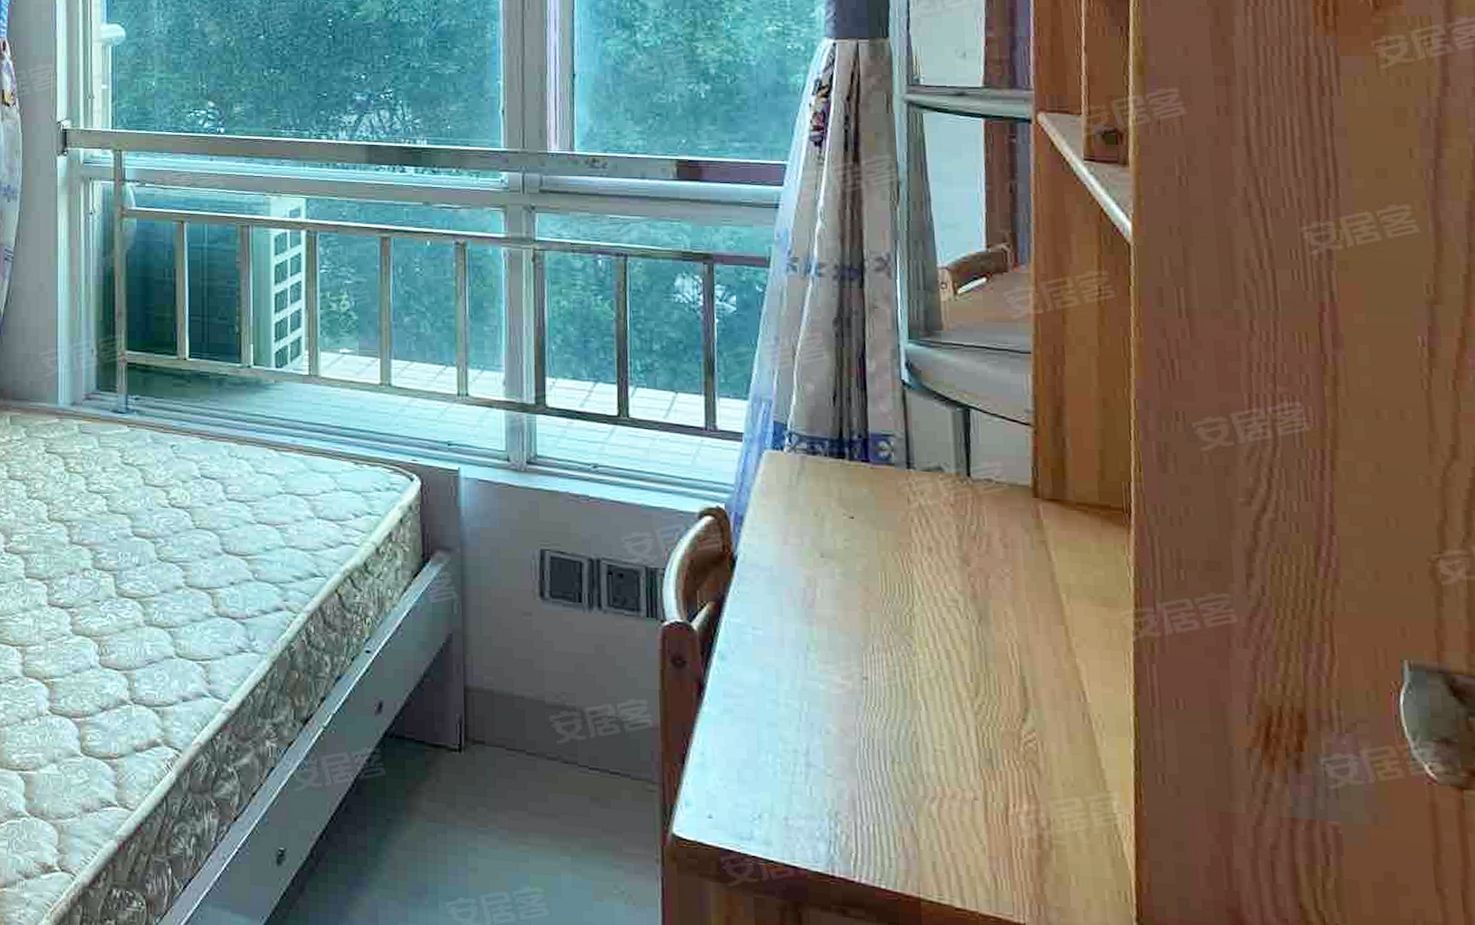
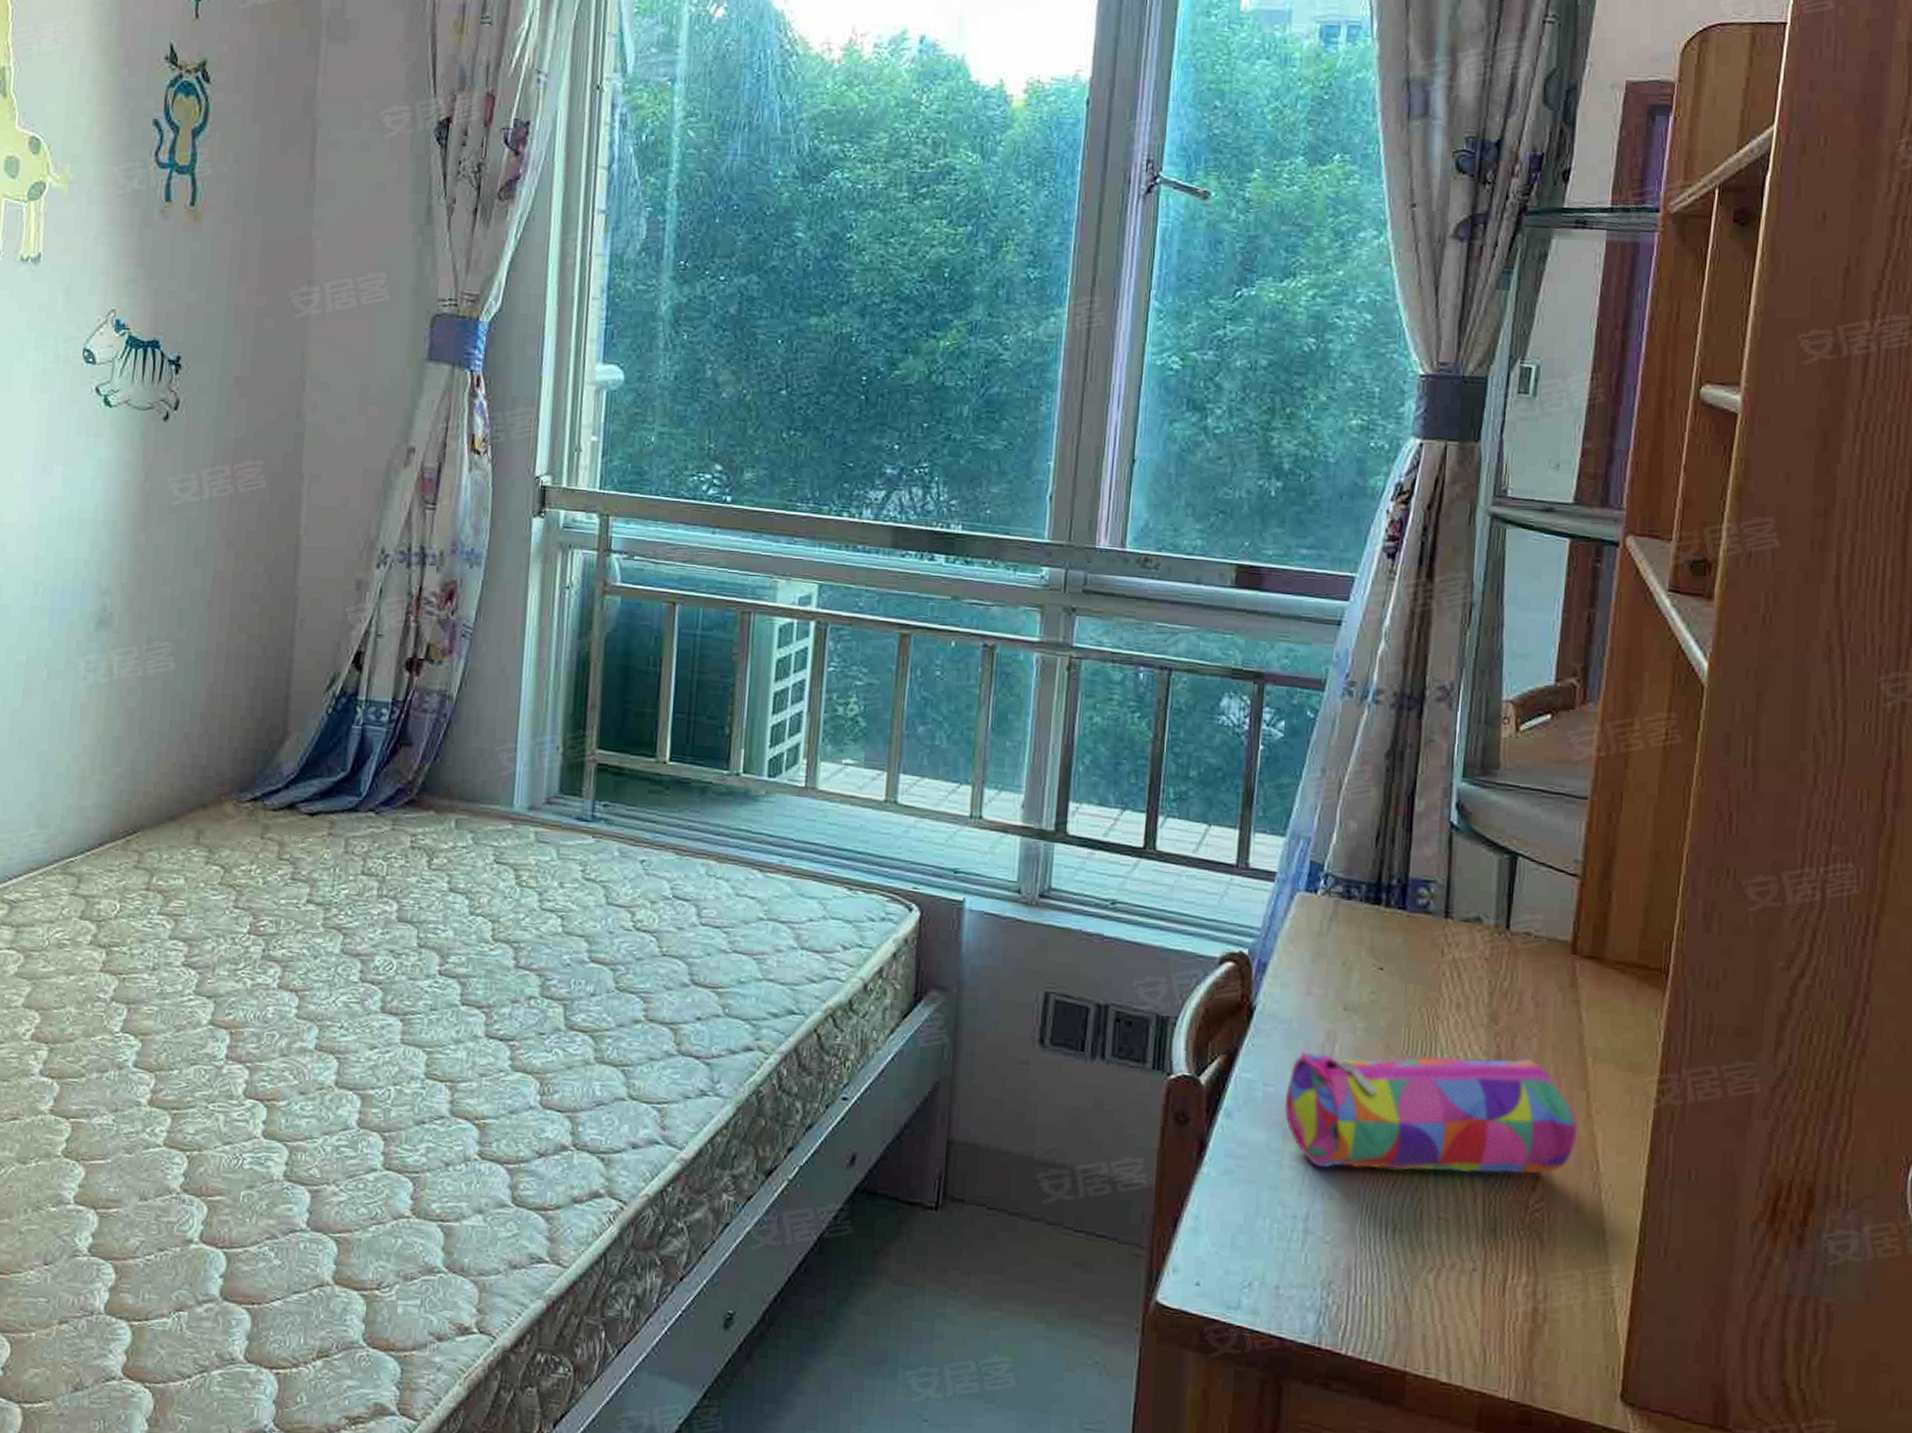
pencil case: none [775,596,1061,707] -> present [1285,1051,1578,1174]

